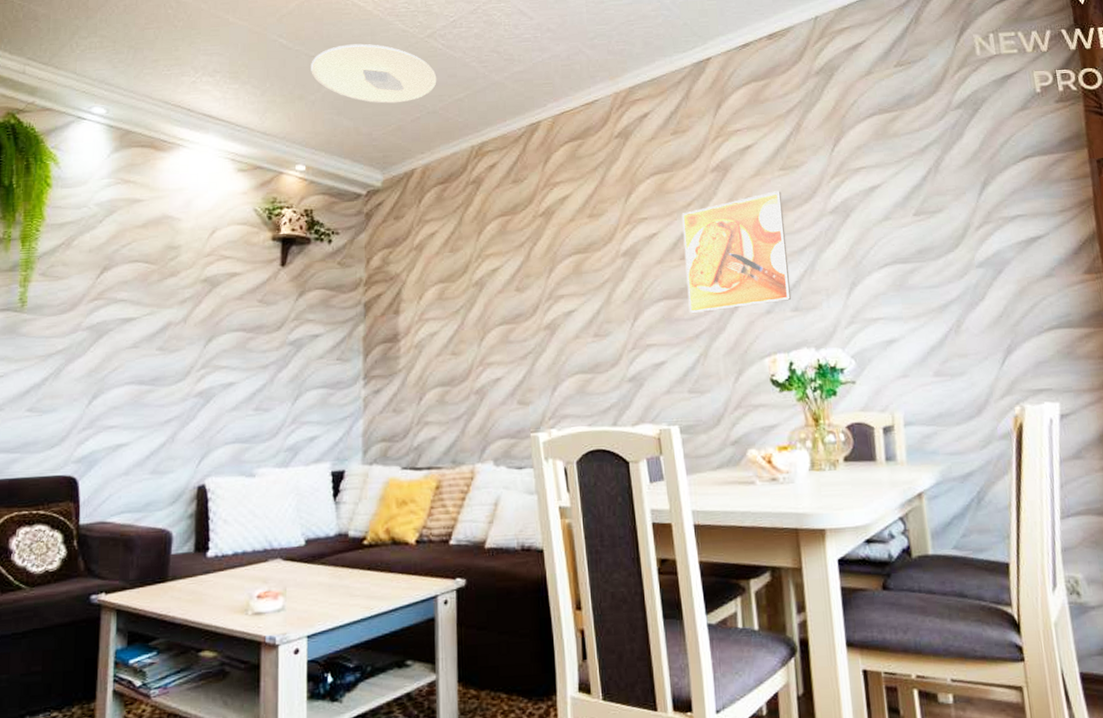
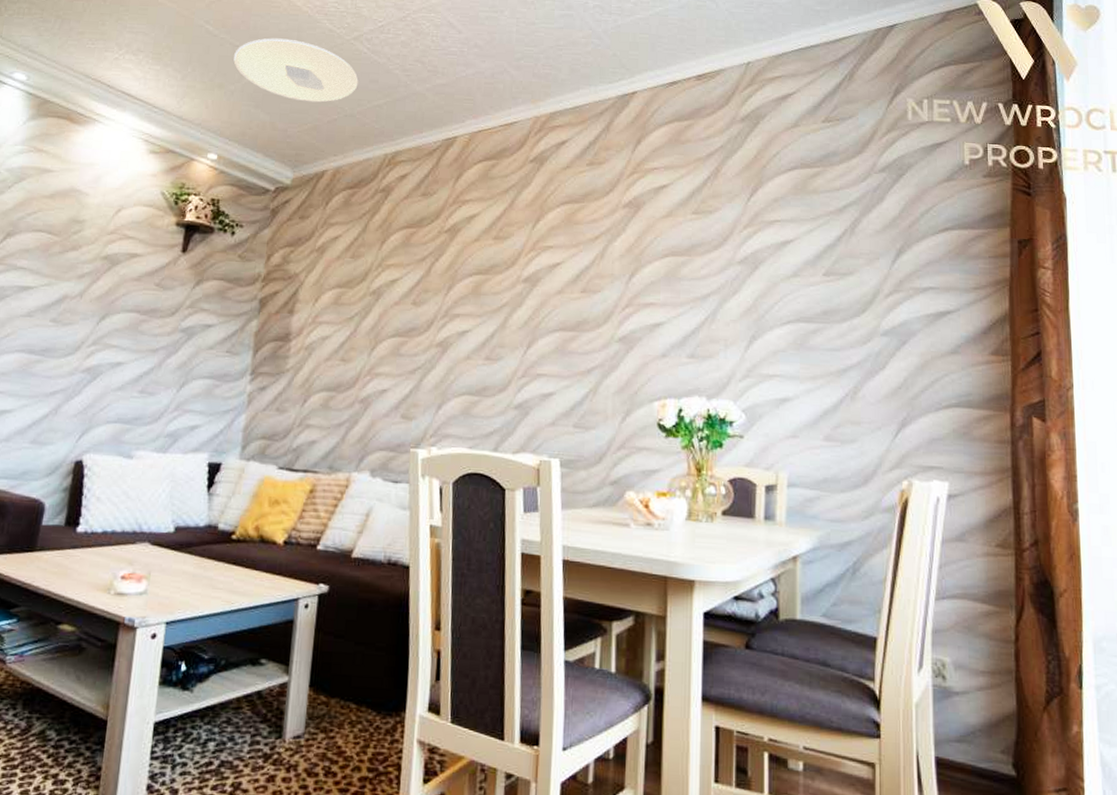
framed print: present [681,191,792,314] -> none [583,234,692,349]

